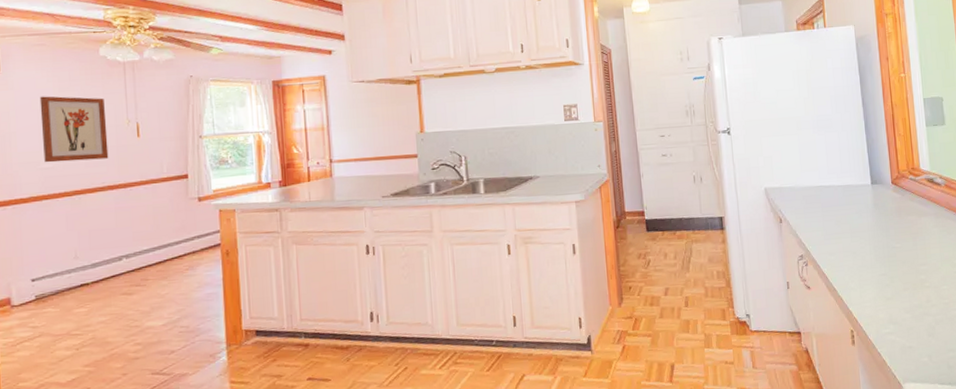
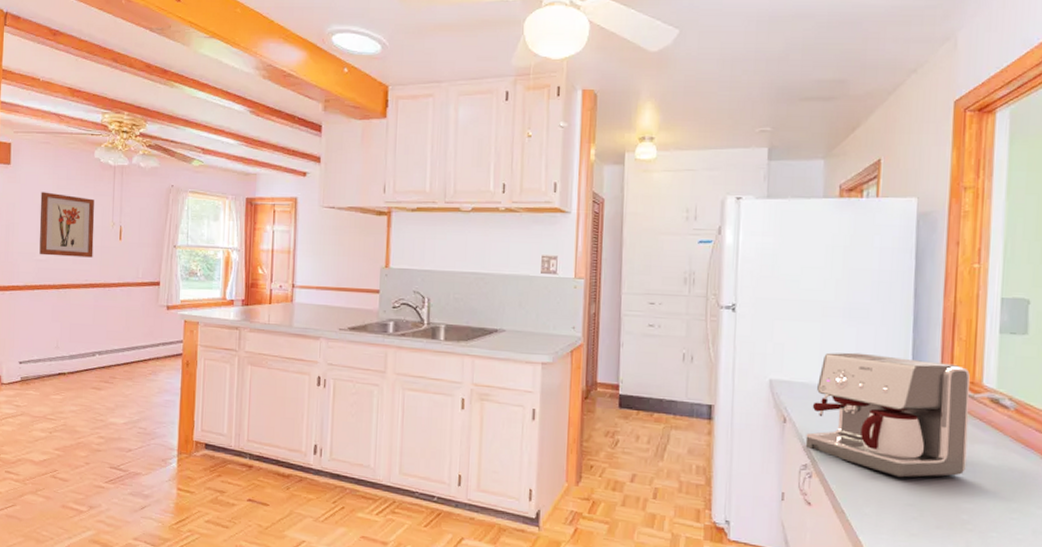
coffee maker: none [798,155,918,254] -> present [805,352,970,478]

